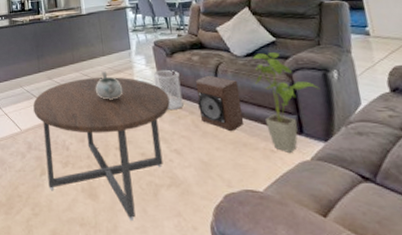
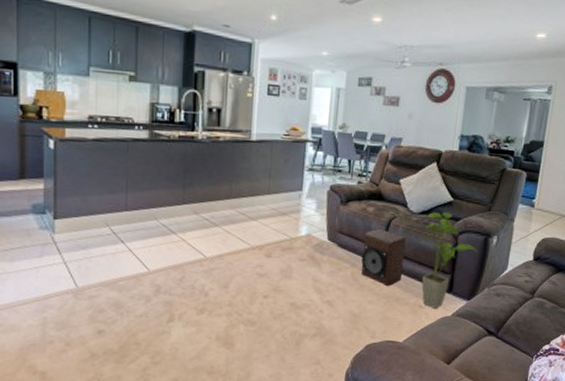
coffee table: present [33,77,170,221] -> none [169,217,334,369]
decorative bowl: present [96,71,123,100] -> none [252,212,285,245]
wastebasket: present [153,69,184,109] -> none [320,217,350,261]

